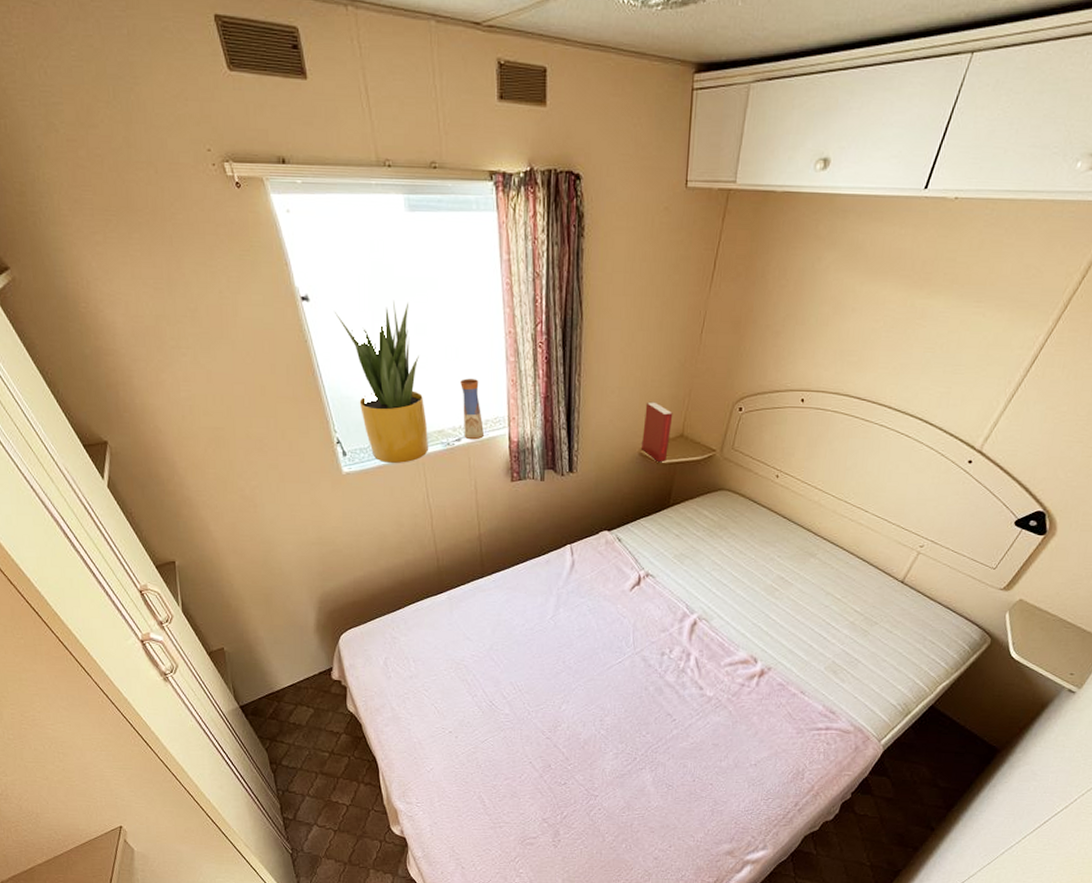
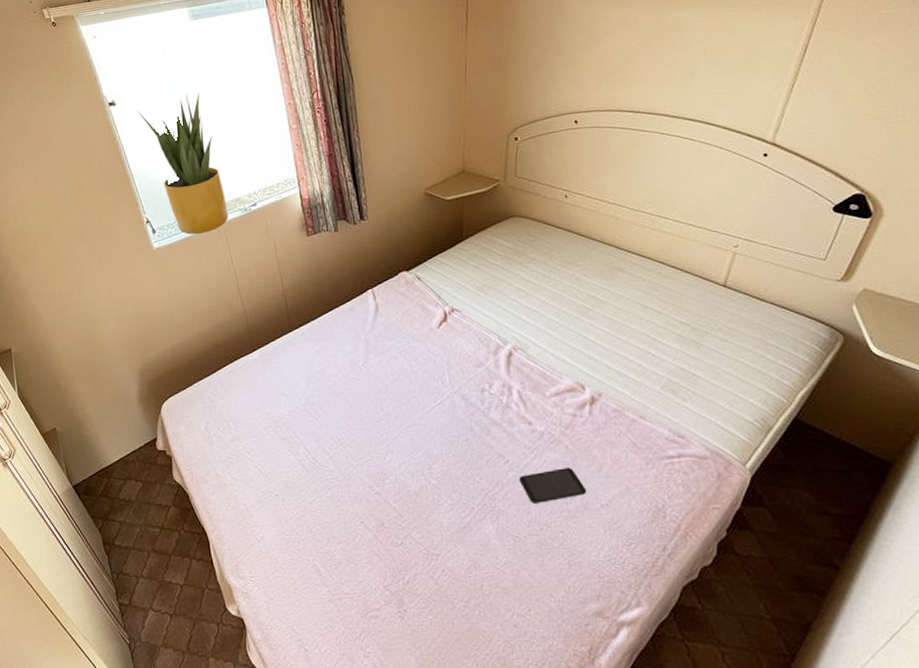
vase: present [460,378,485,440] -> none [251,148,278,204]
book: present [642,401,673,463] -> none [424,144,453,200]
mobile phone: none [681,730,741,759] -> present [518,468,587,503]

